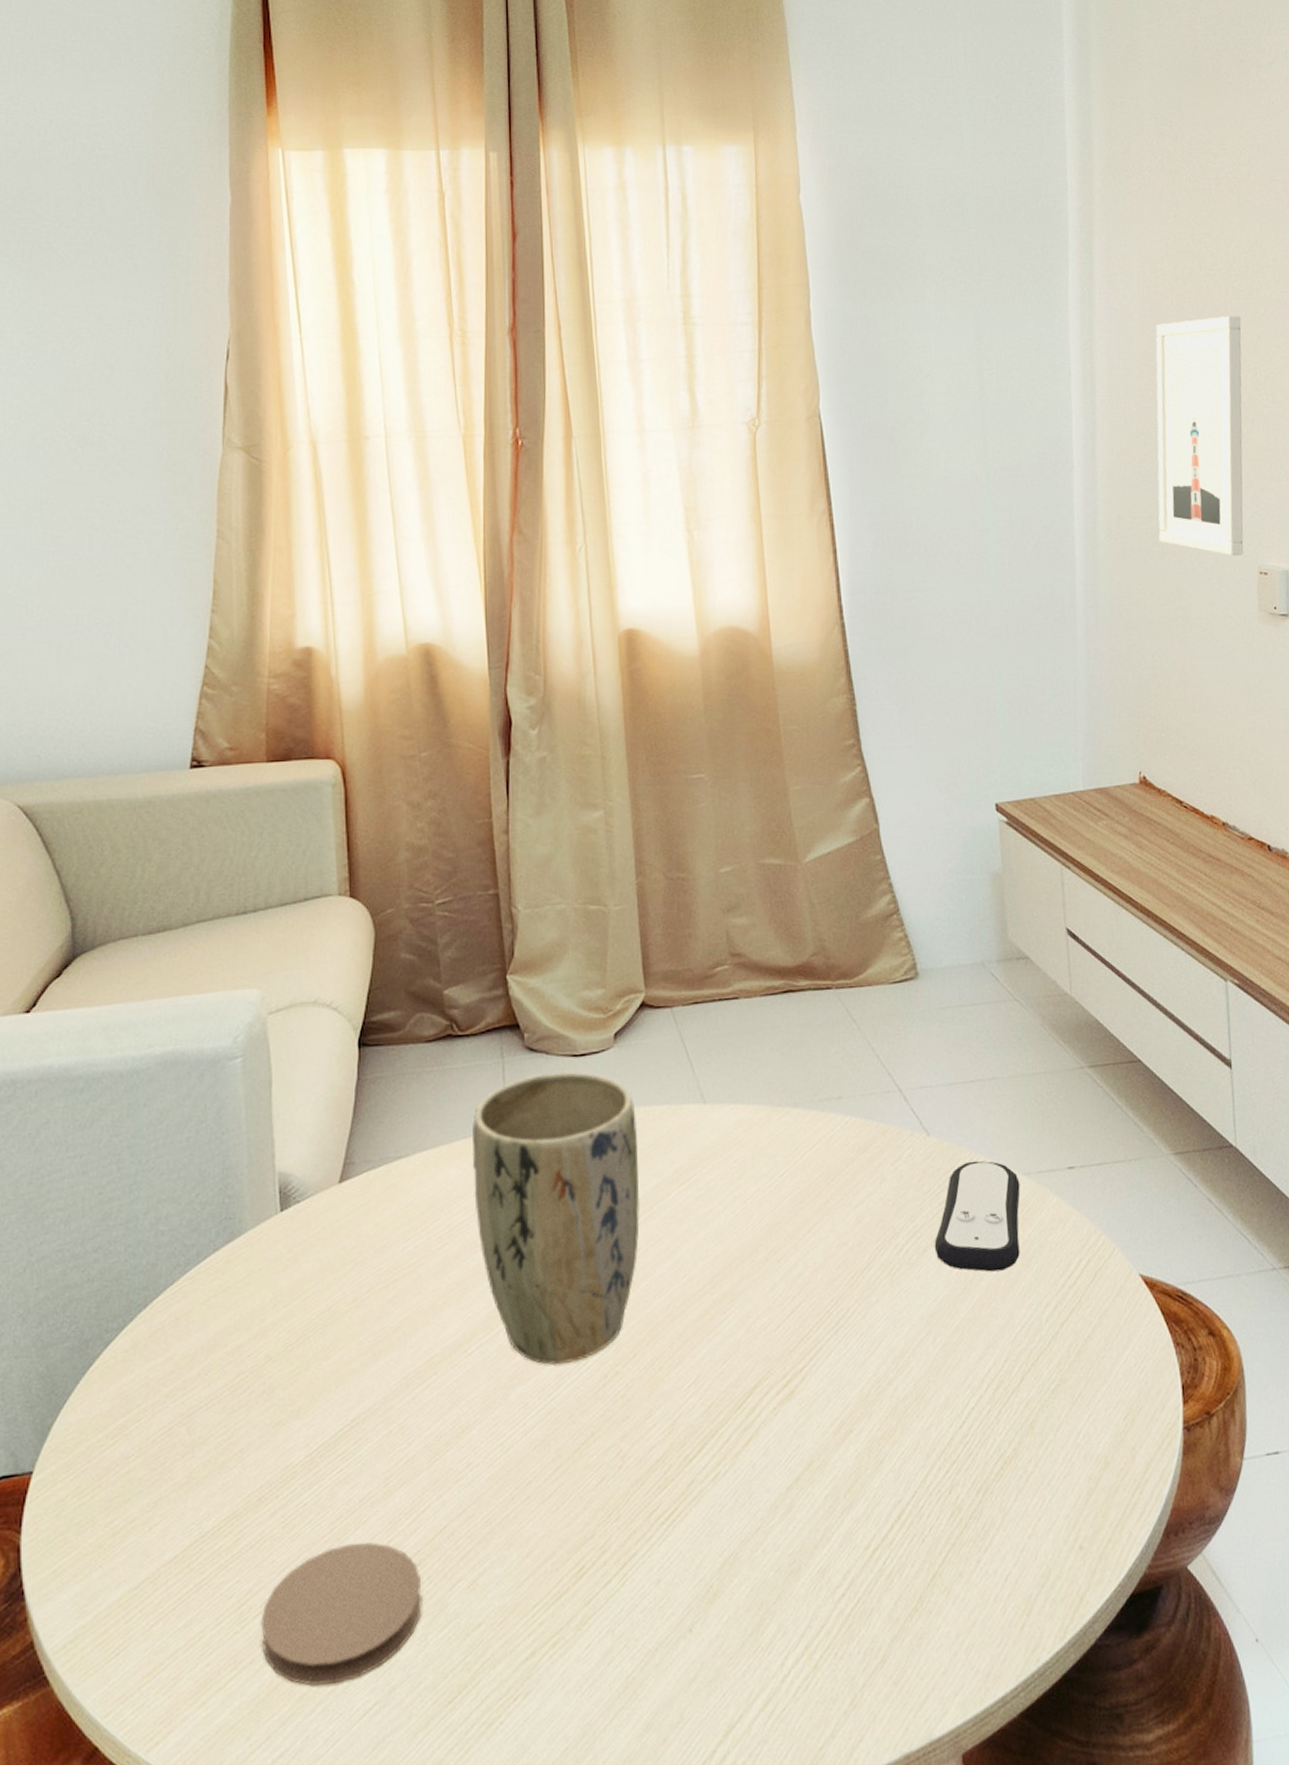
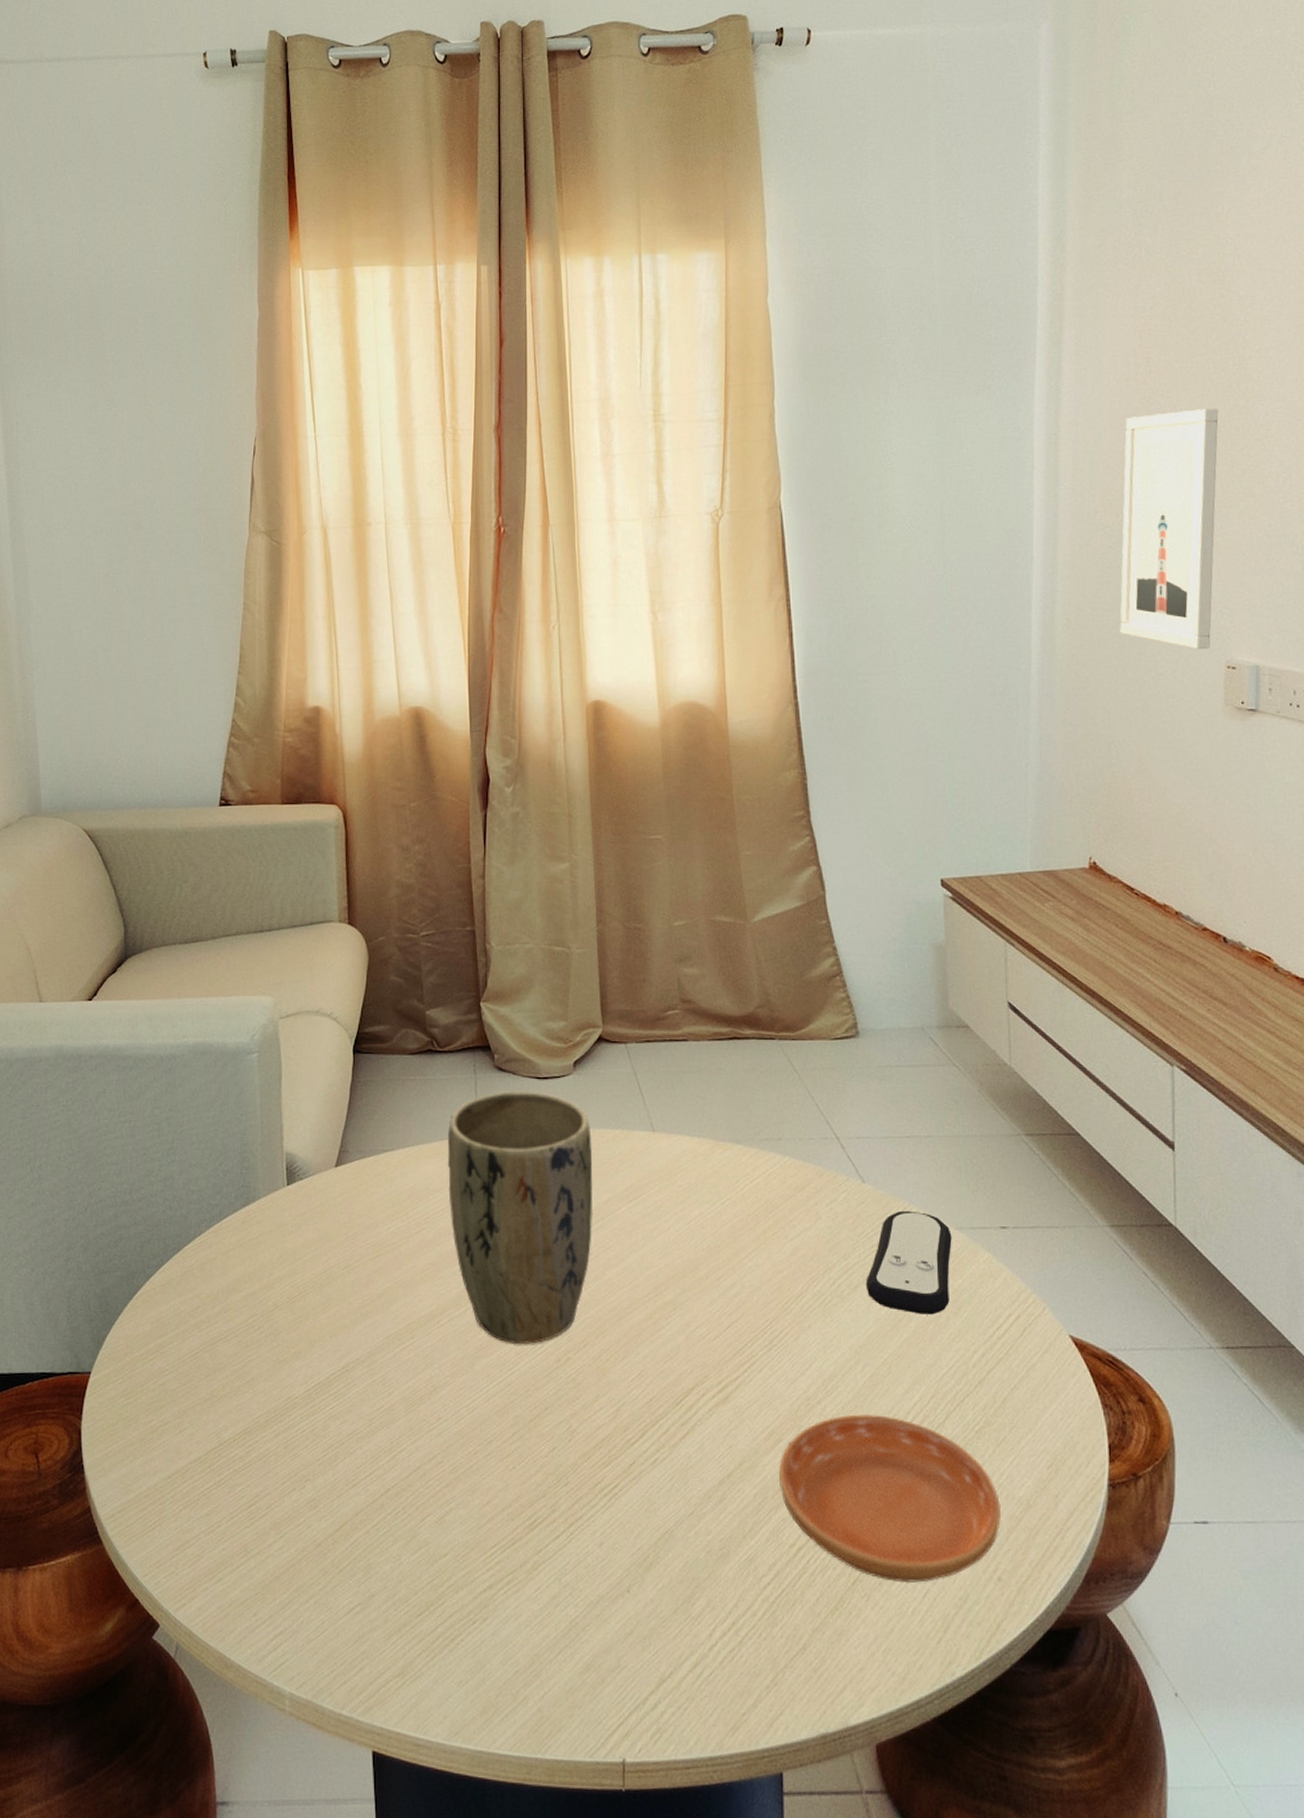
coaster: present [260,1542,422,1687] -> none [266,1469,398,1583]
saucer: none [849,1387,1080,1569] -> present [778,1413,1001,1584]

